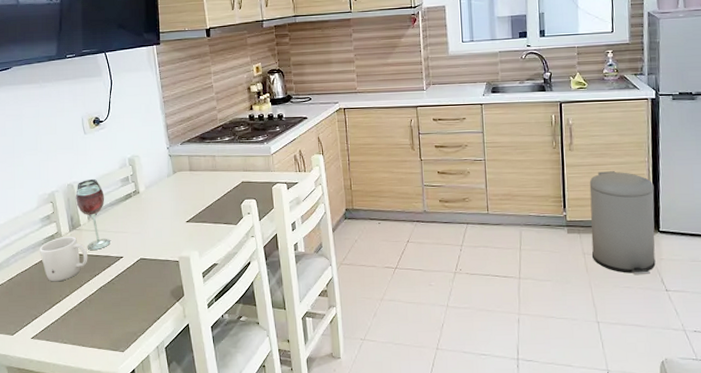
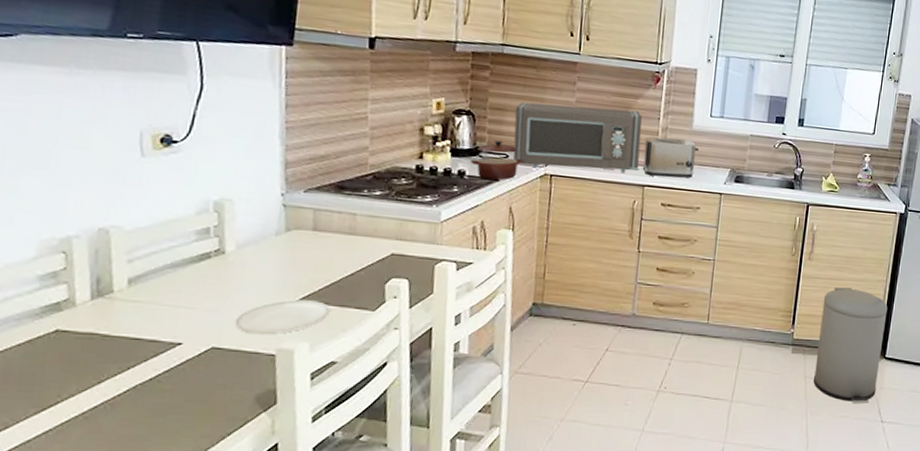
mug: present [40,236,88,282] -> none [29,306,120,374]
wineglass: present [75,178,110,250] -> none [109,224,164,330]
plate: none [151,221,208,248] -> present [234,299,330,335]
saucepan: none [284,88,323,119] -> present [469,141,524,181]
microwave: none [310,48,411,105] -> present [513,102,642,173]
toaster: none [412,64,457,98] -> present [642,136,699,179]

